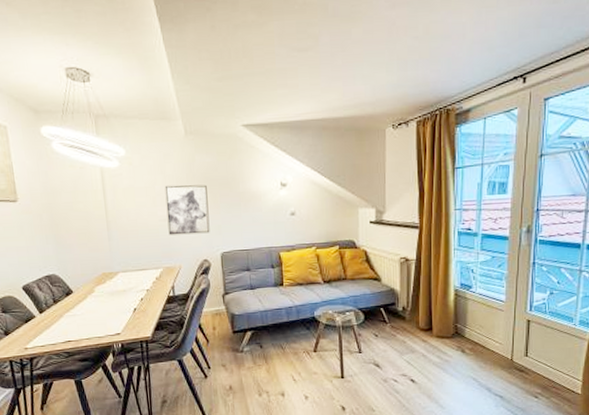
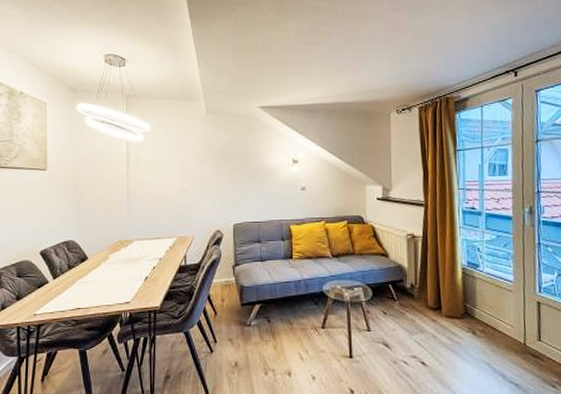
wall art: present [165,184,210,235] -> none [184,159,224,206]

